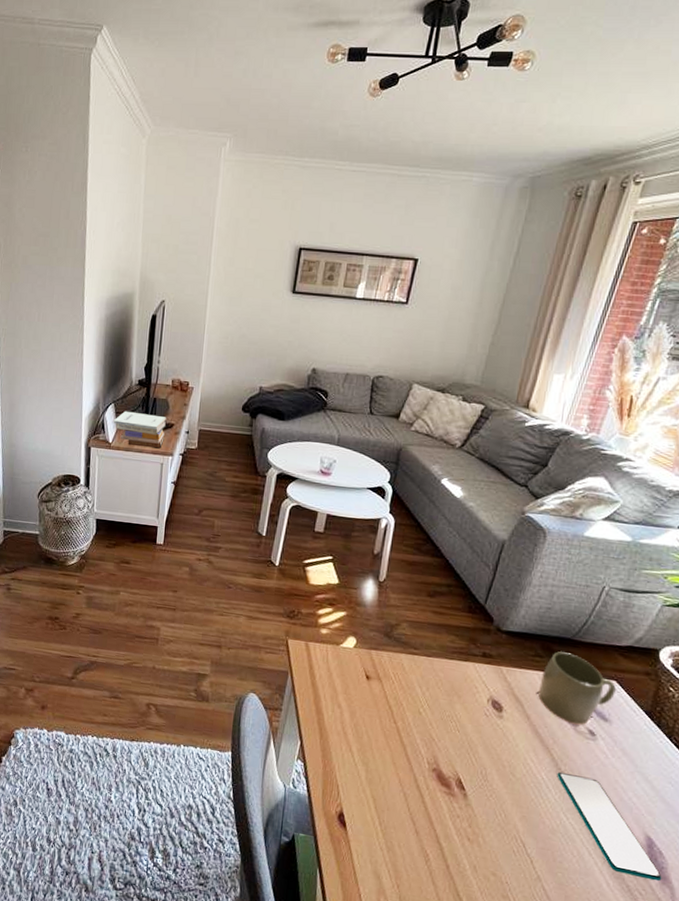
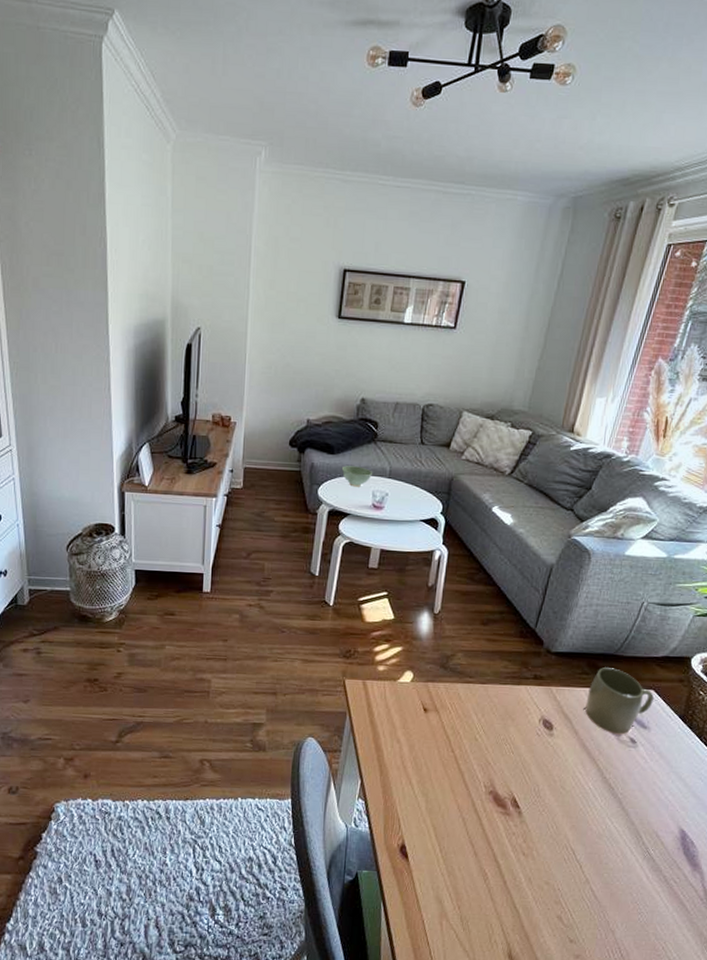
books: present [113,411,166,449] -> none [149,450,208,490]
bowl: none [291,432,321,453] -> present [341,466,372,487]
smartphone: present [557,771,662,882] -> none [602,780,694,869]

